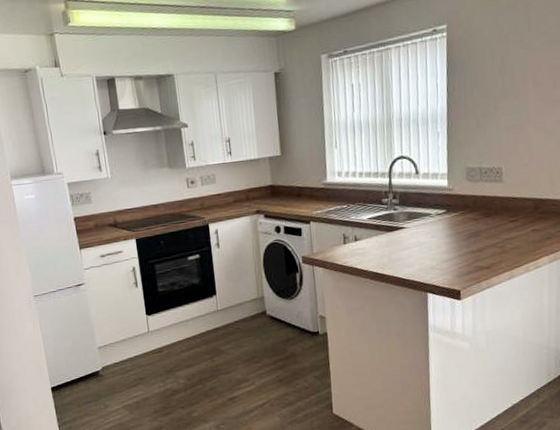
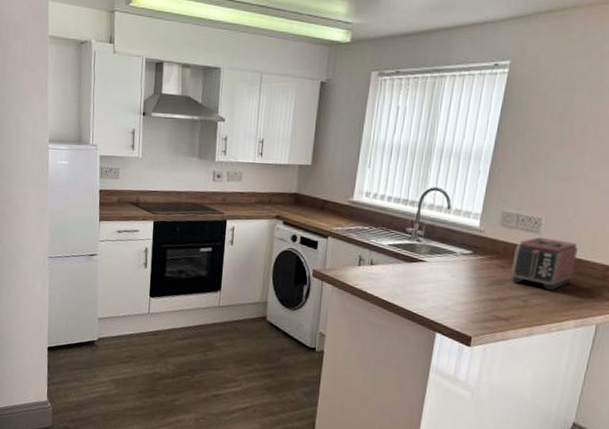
toaster: none [483,184,539,233] -> present [511,237,578,291]

